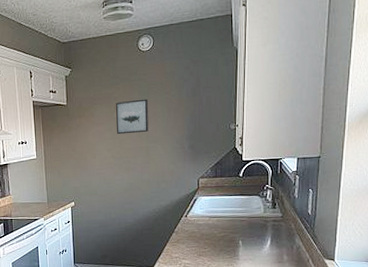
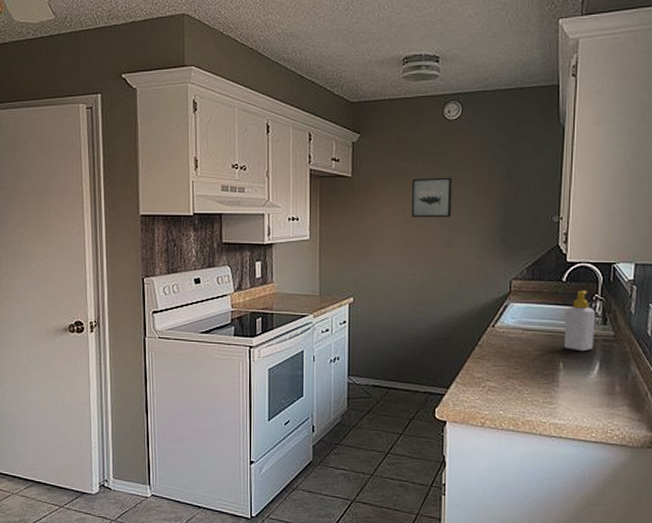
soap bottle: none [243,182,266,231] -> present [565,290,595,352]

